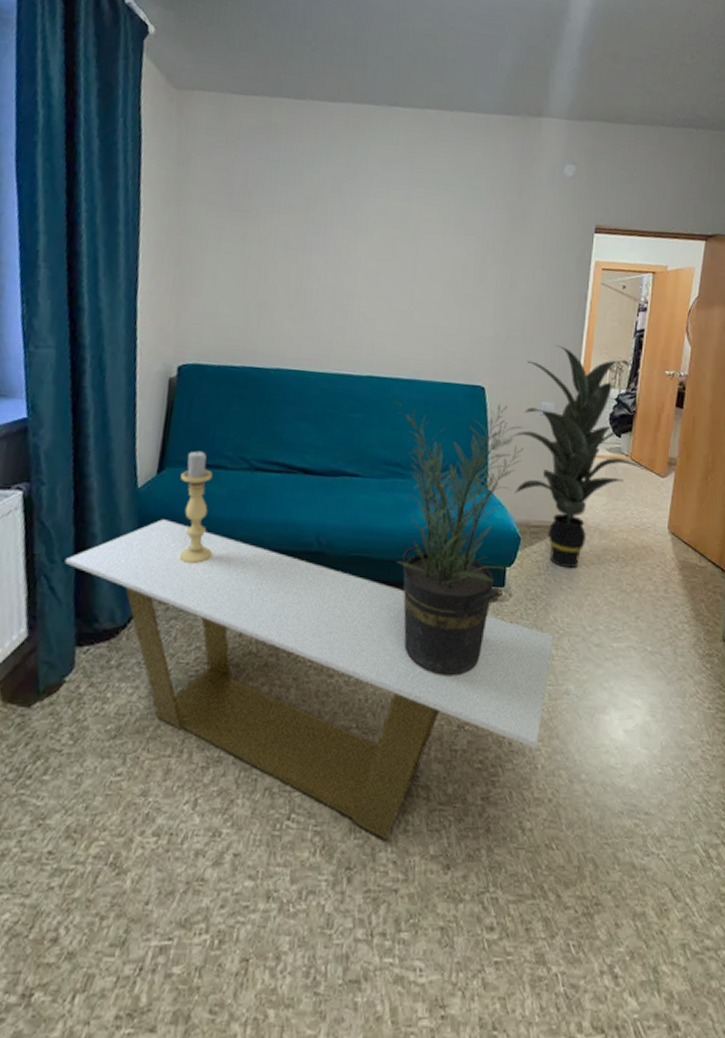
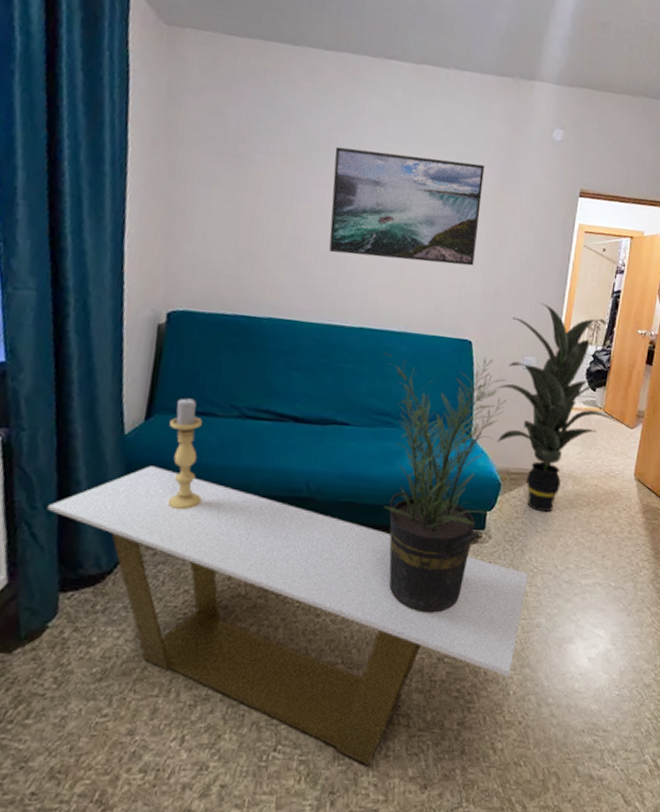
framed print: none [335,195,493,310] -> present [329,146,485,266]

